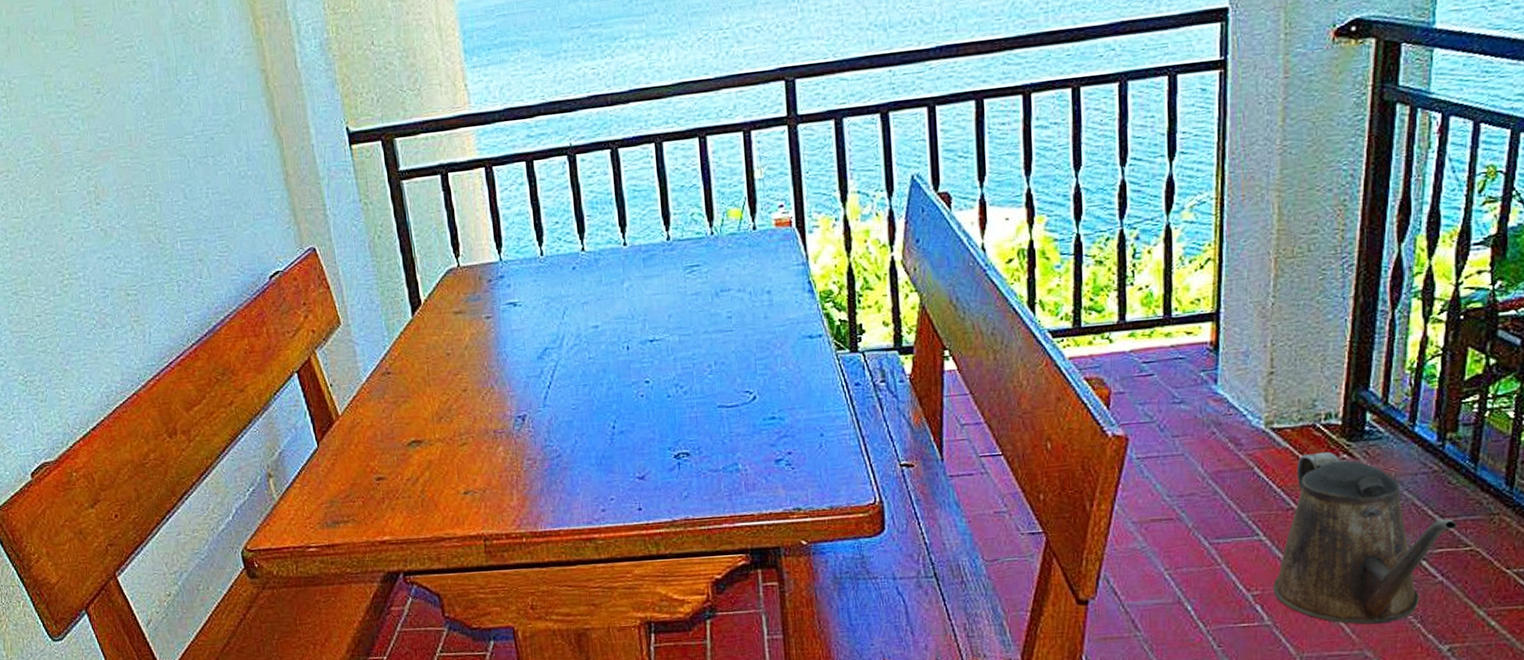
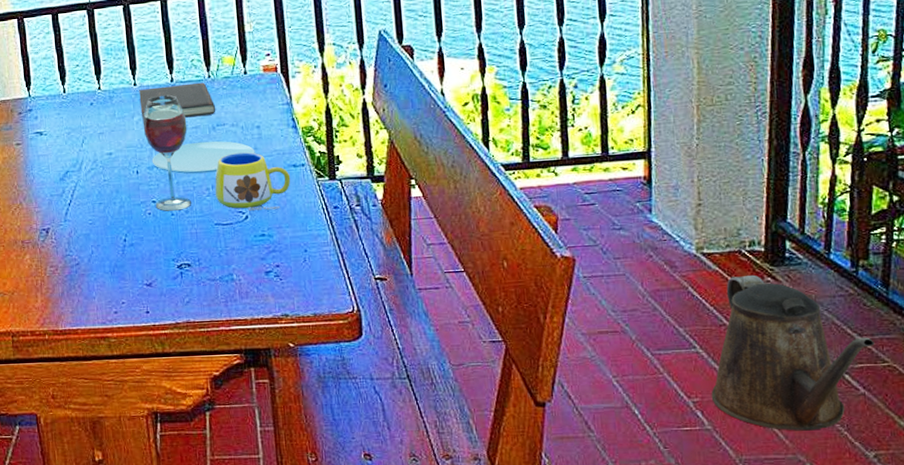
hardcover book: none [629,240,720,288] -> present [139,82,216,121]
wineglass: none [634,256,690,393] -> present [142,95,191,211]
plate: none [644,309,765,349] -> present [151,140,255,174]
mug: none [717,322,806,390] -> present [214,152,291,211]

